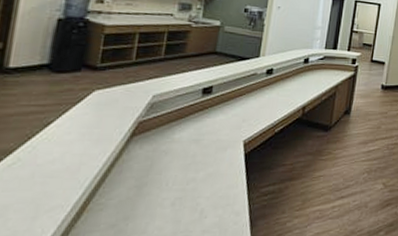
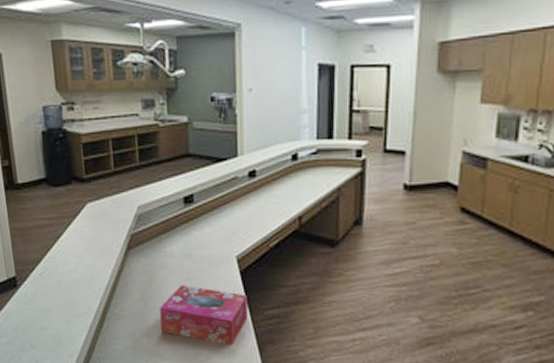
tissue box: none [150,169,247,224] -> present [160,285,248,344]

